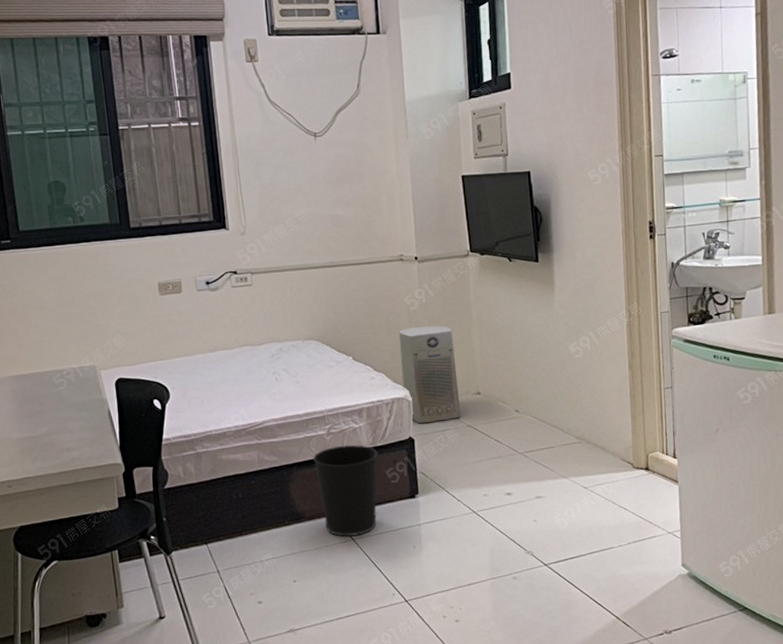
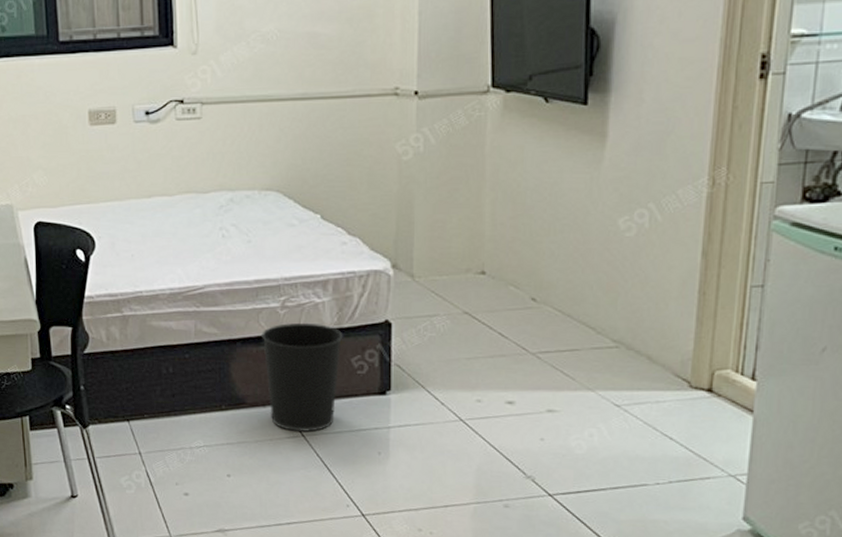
air purifier: present [398,325,460,424] -> none [382,181,457,305]

